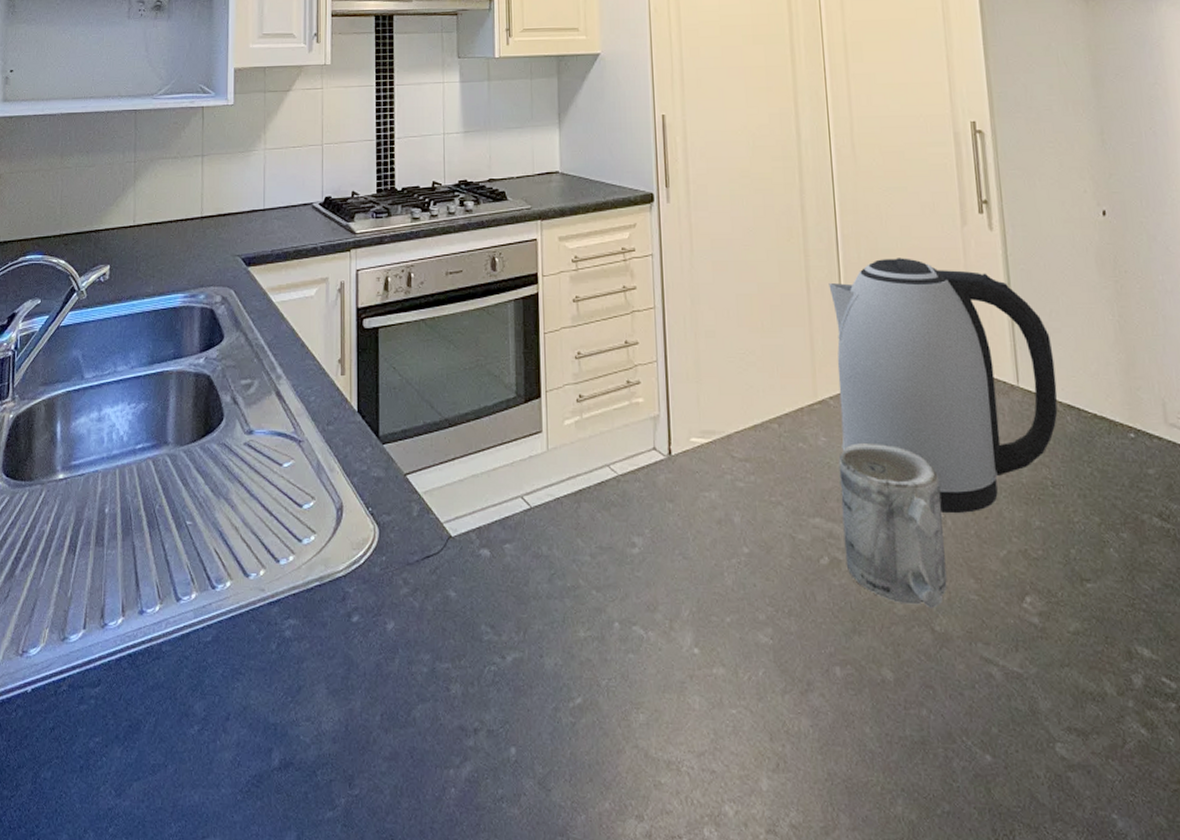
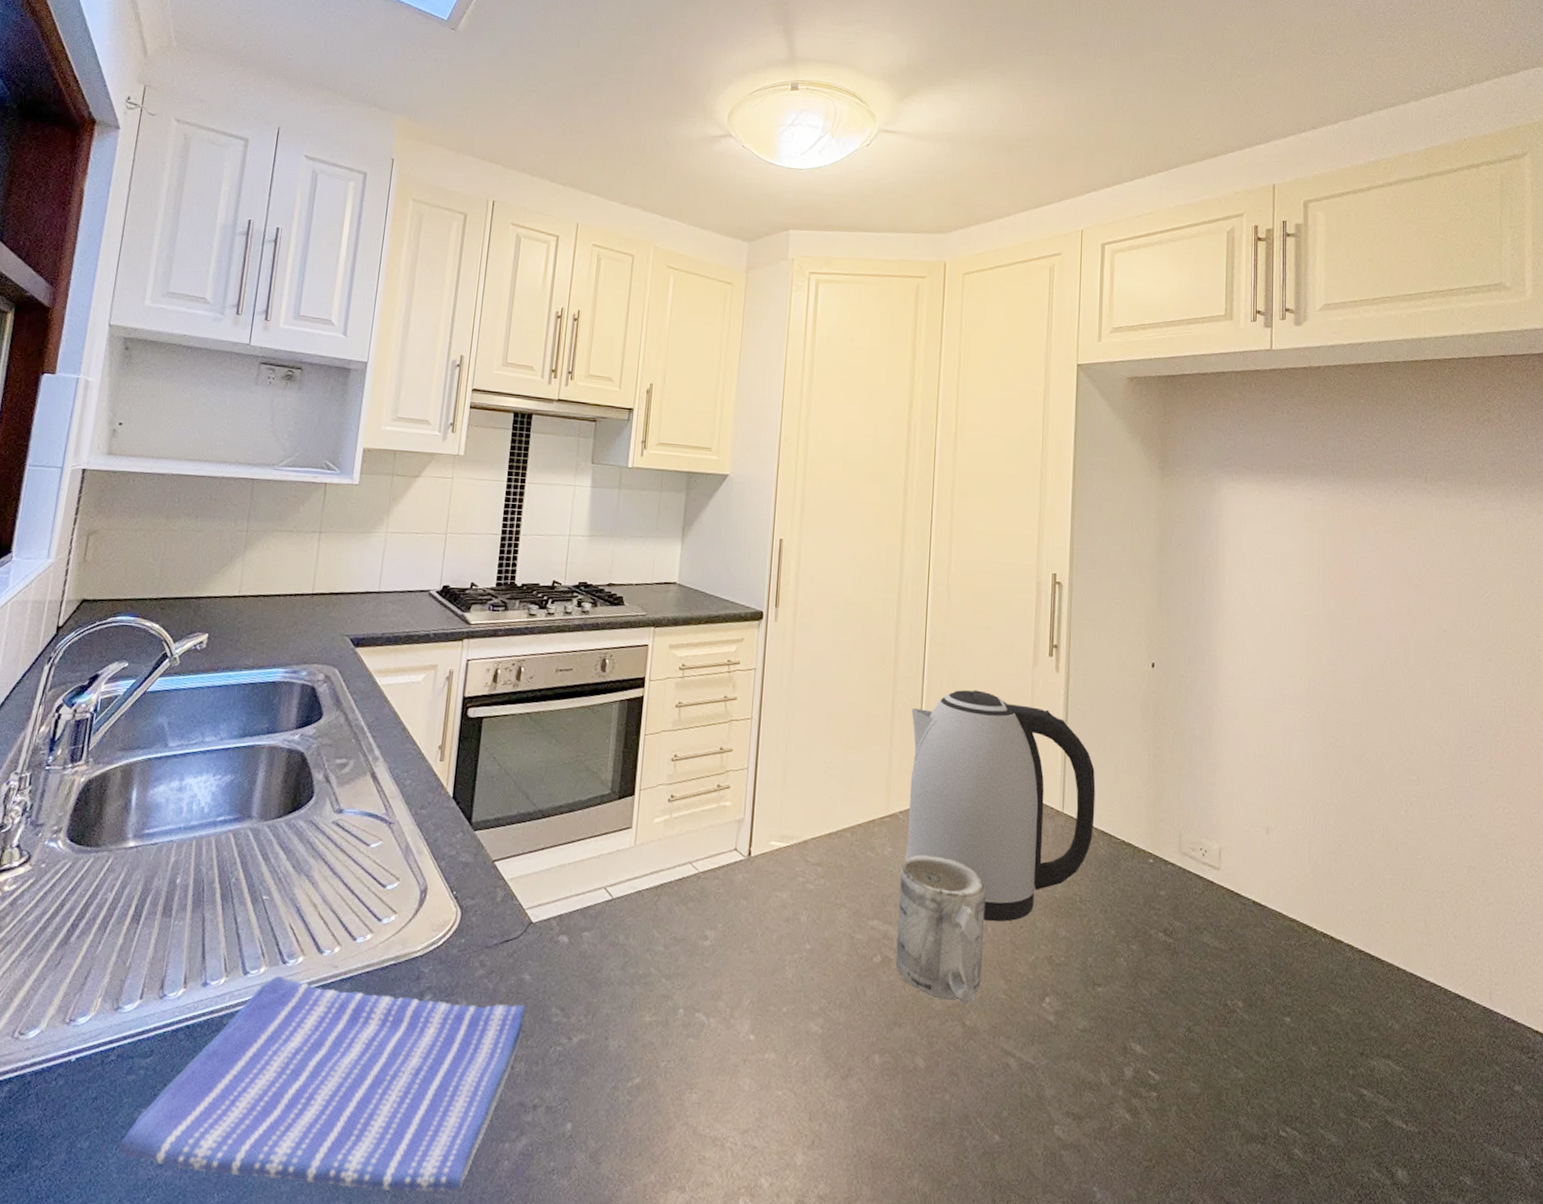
dish towel: none [79,600,455,822] -> present [119,975,526,1193]

